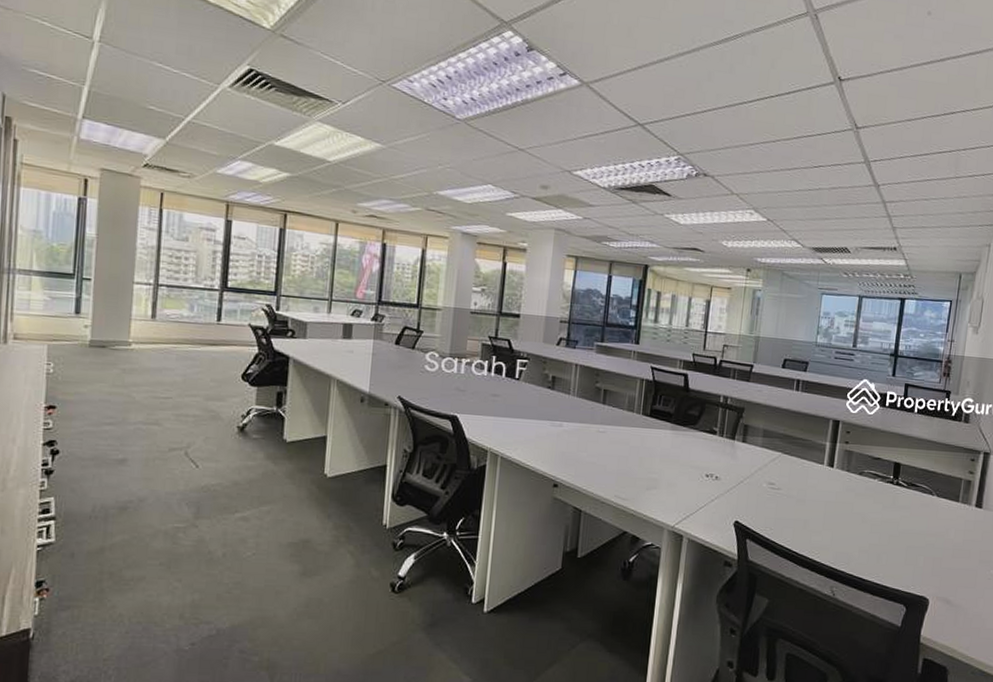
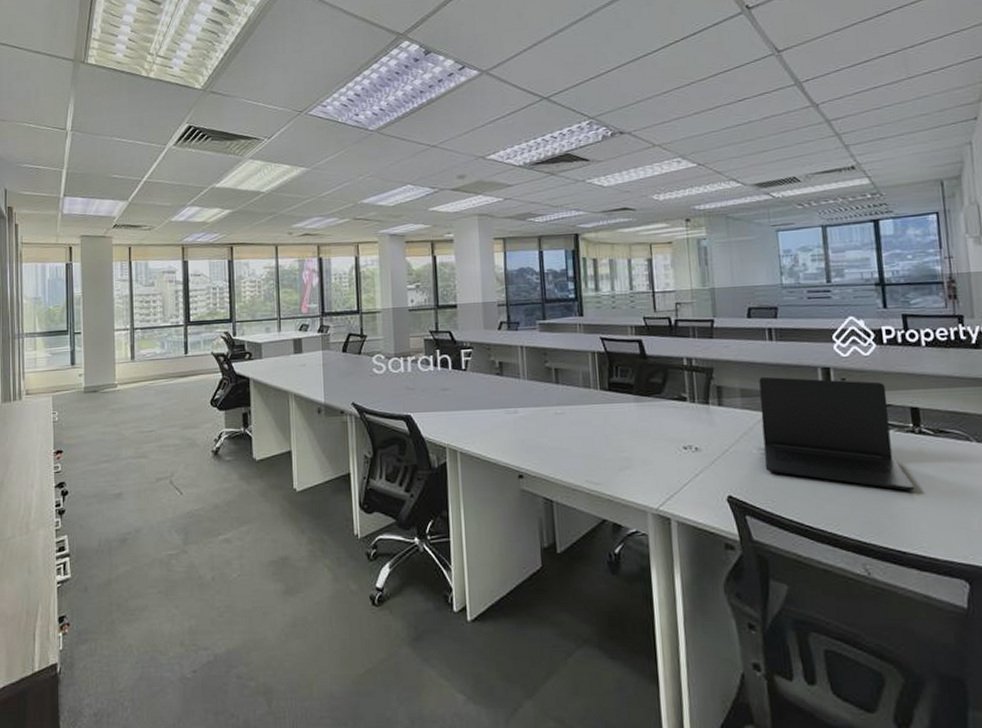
laptop: none [770,421,883,530] -> present [759,376,914,491]

